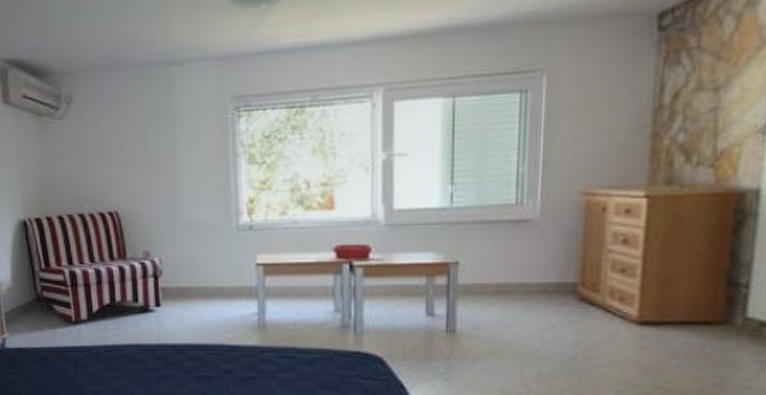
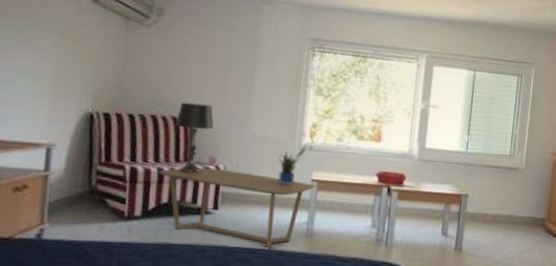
coffee table: none [96,262,263,346] -> present [158,166,316,250]
table lamp: none [103,194,142,271] -> present [175,102,214,174]
potted plant: none [215,226,246,273] -> present [278,146,307,185]

